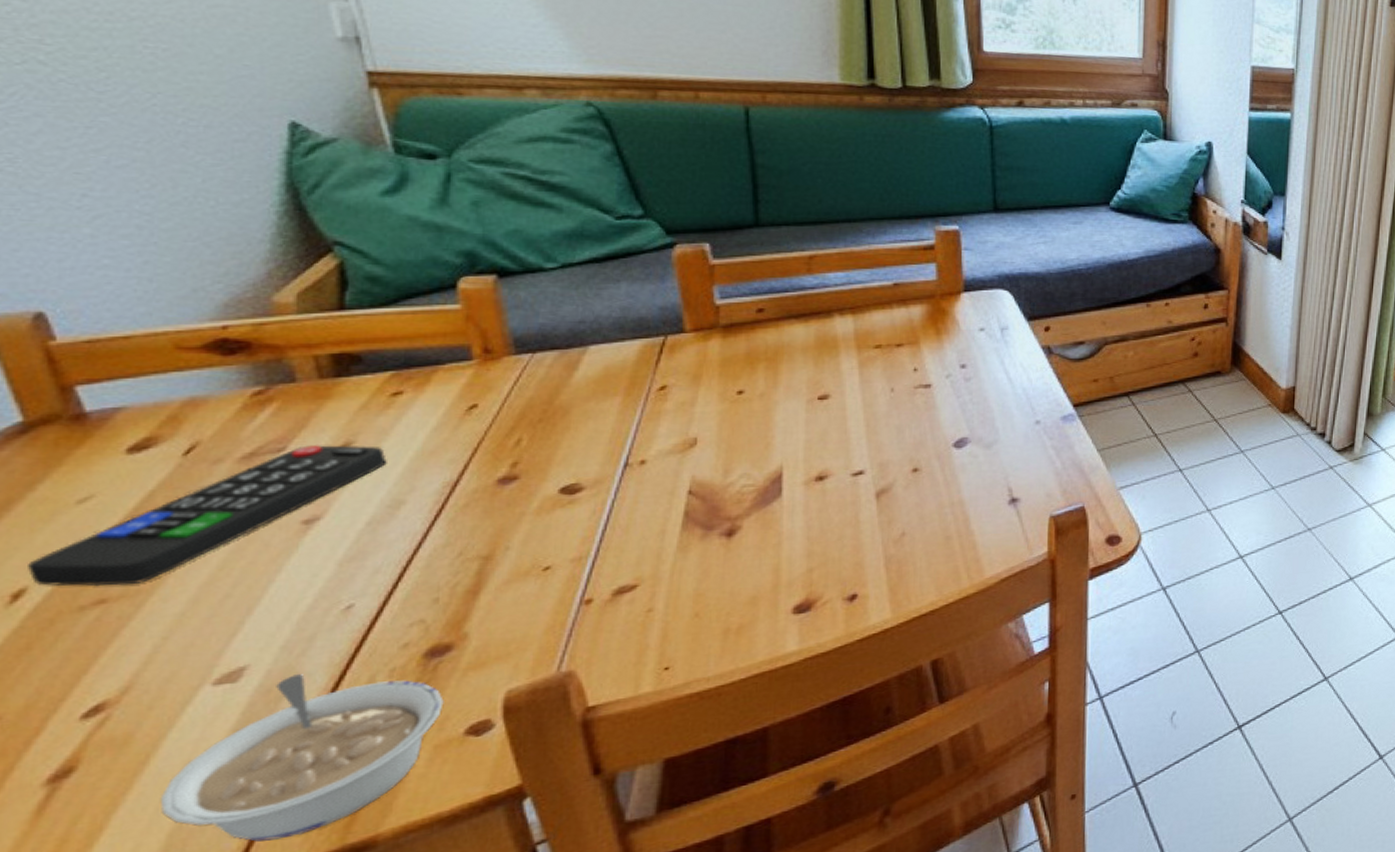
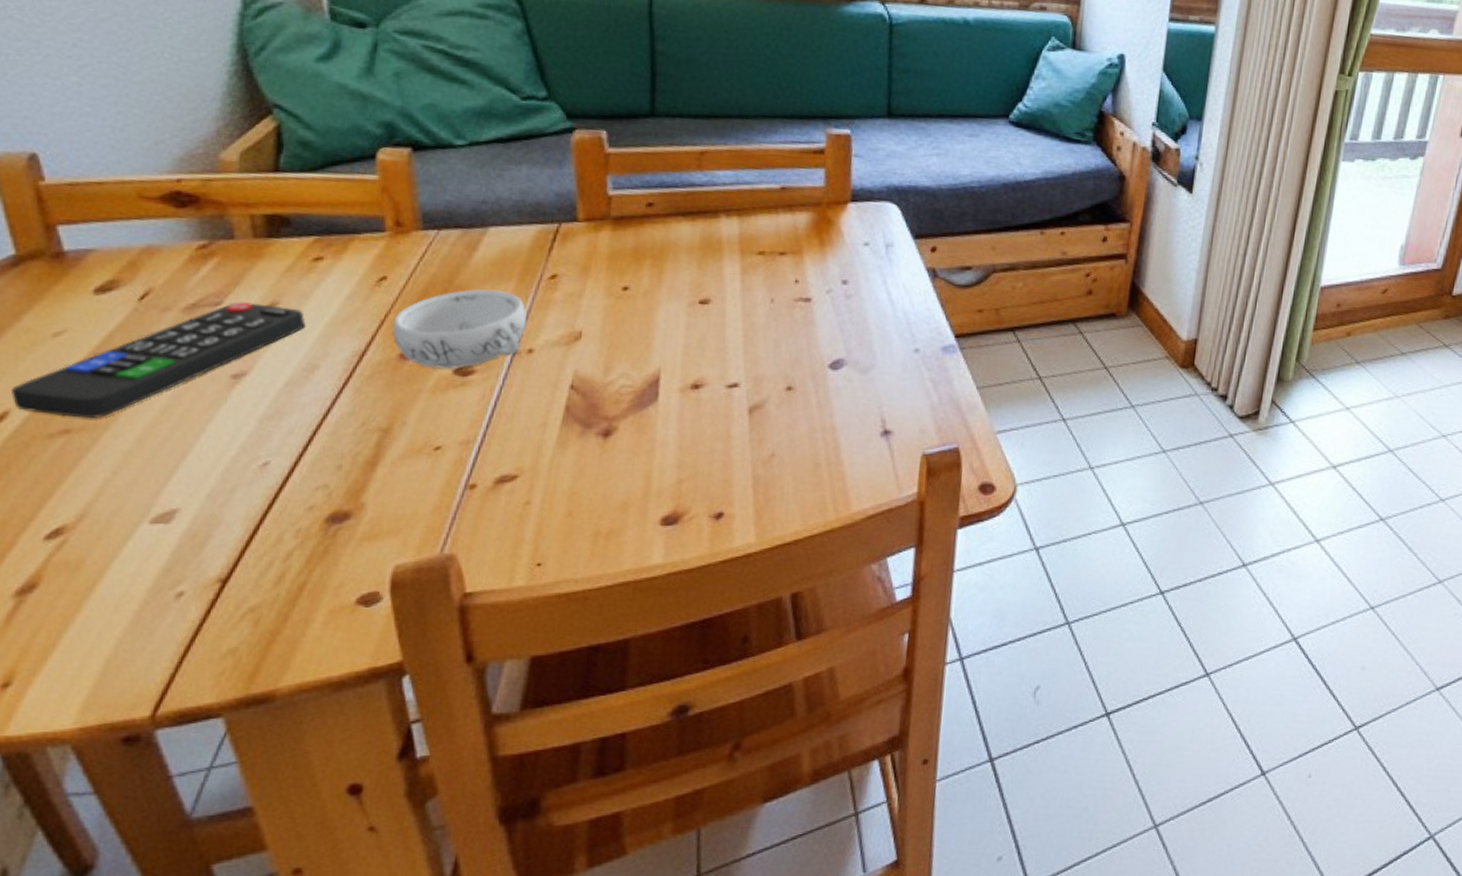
legume: present [159,674,444,842] -> none [101,523,340,680]
decorative bowl: none [487,406,636,490] -> present [392,289,527,369]

